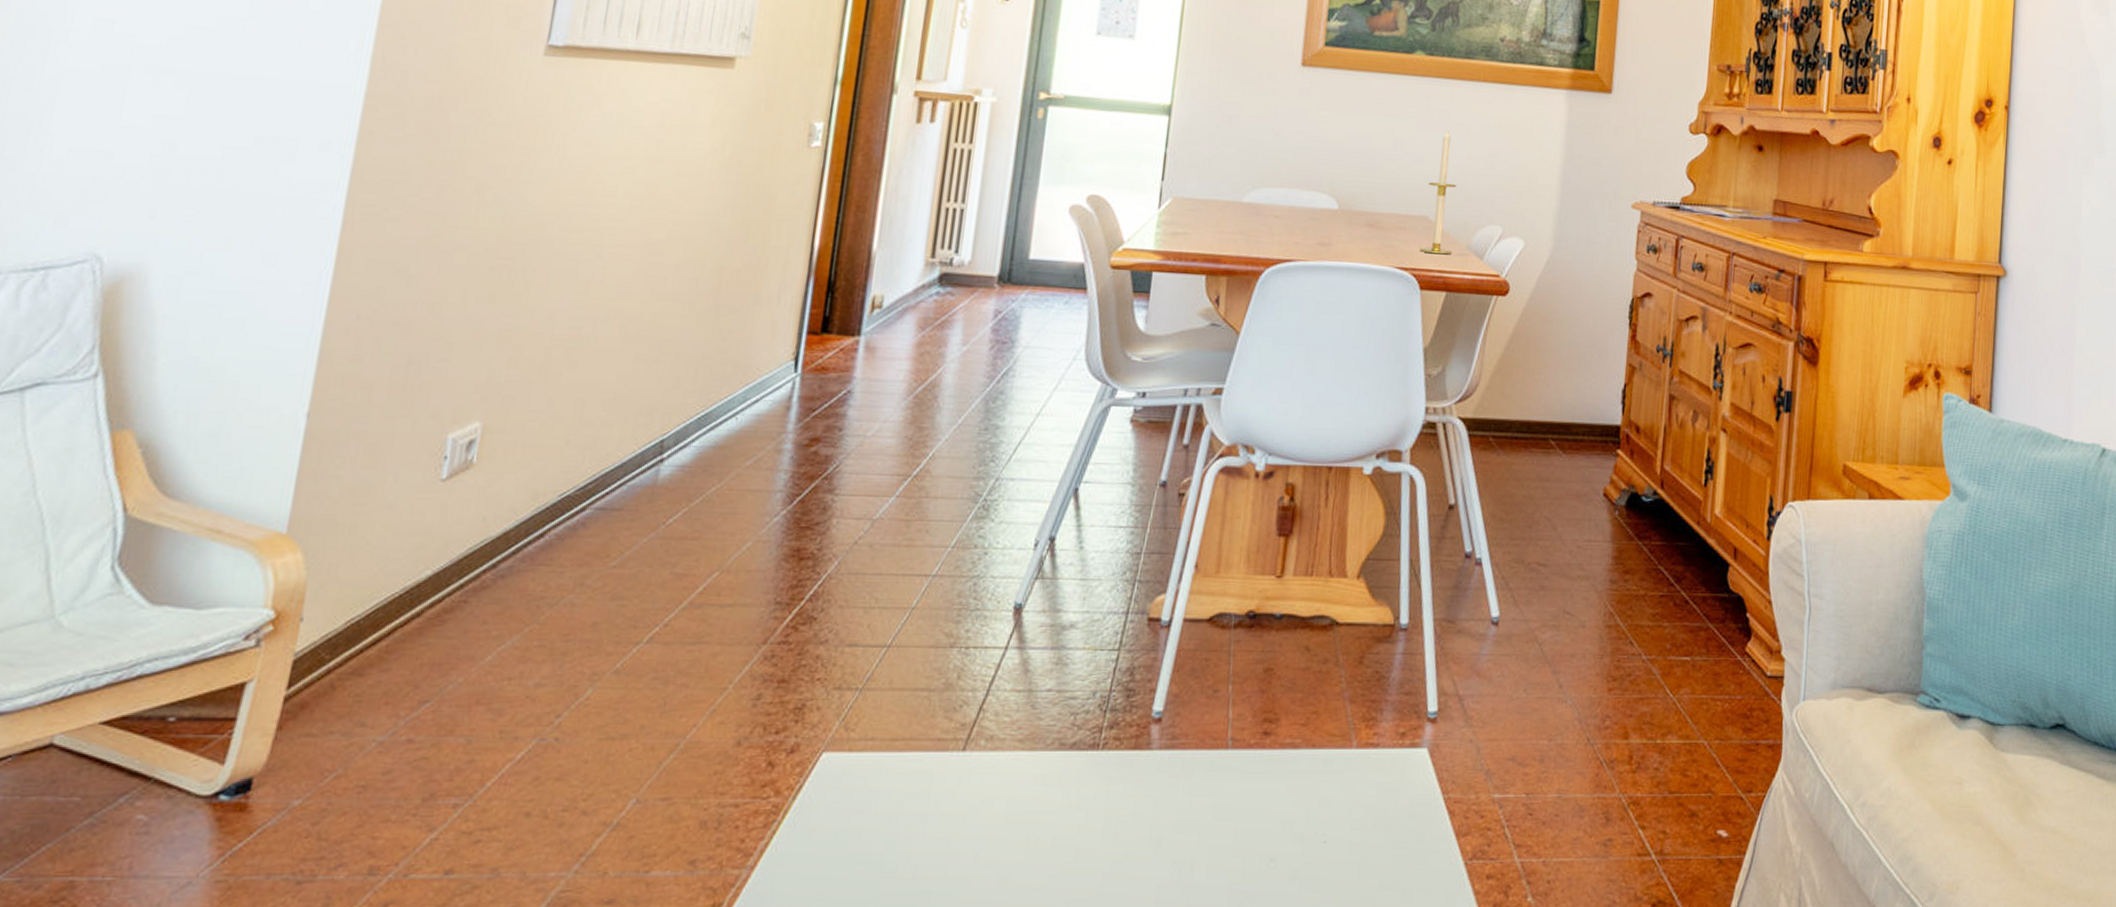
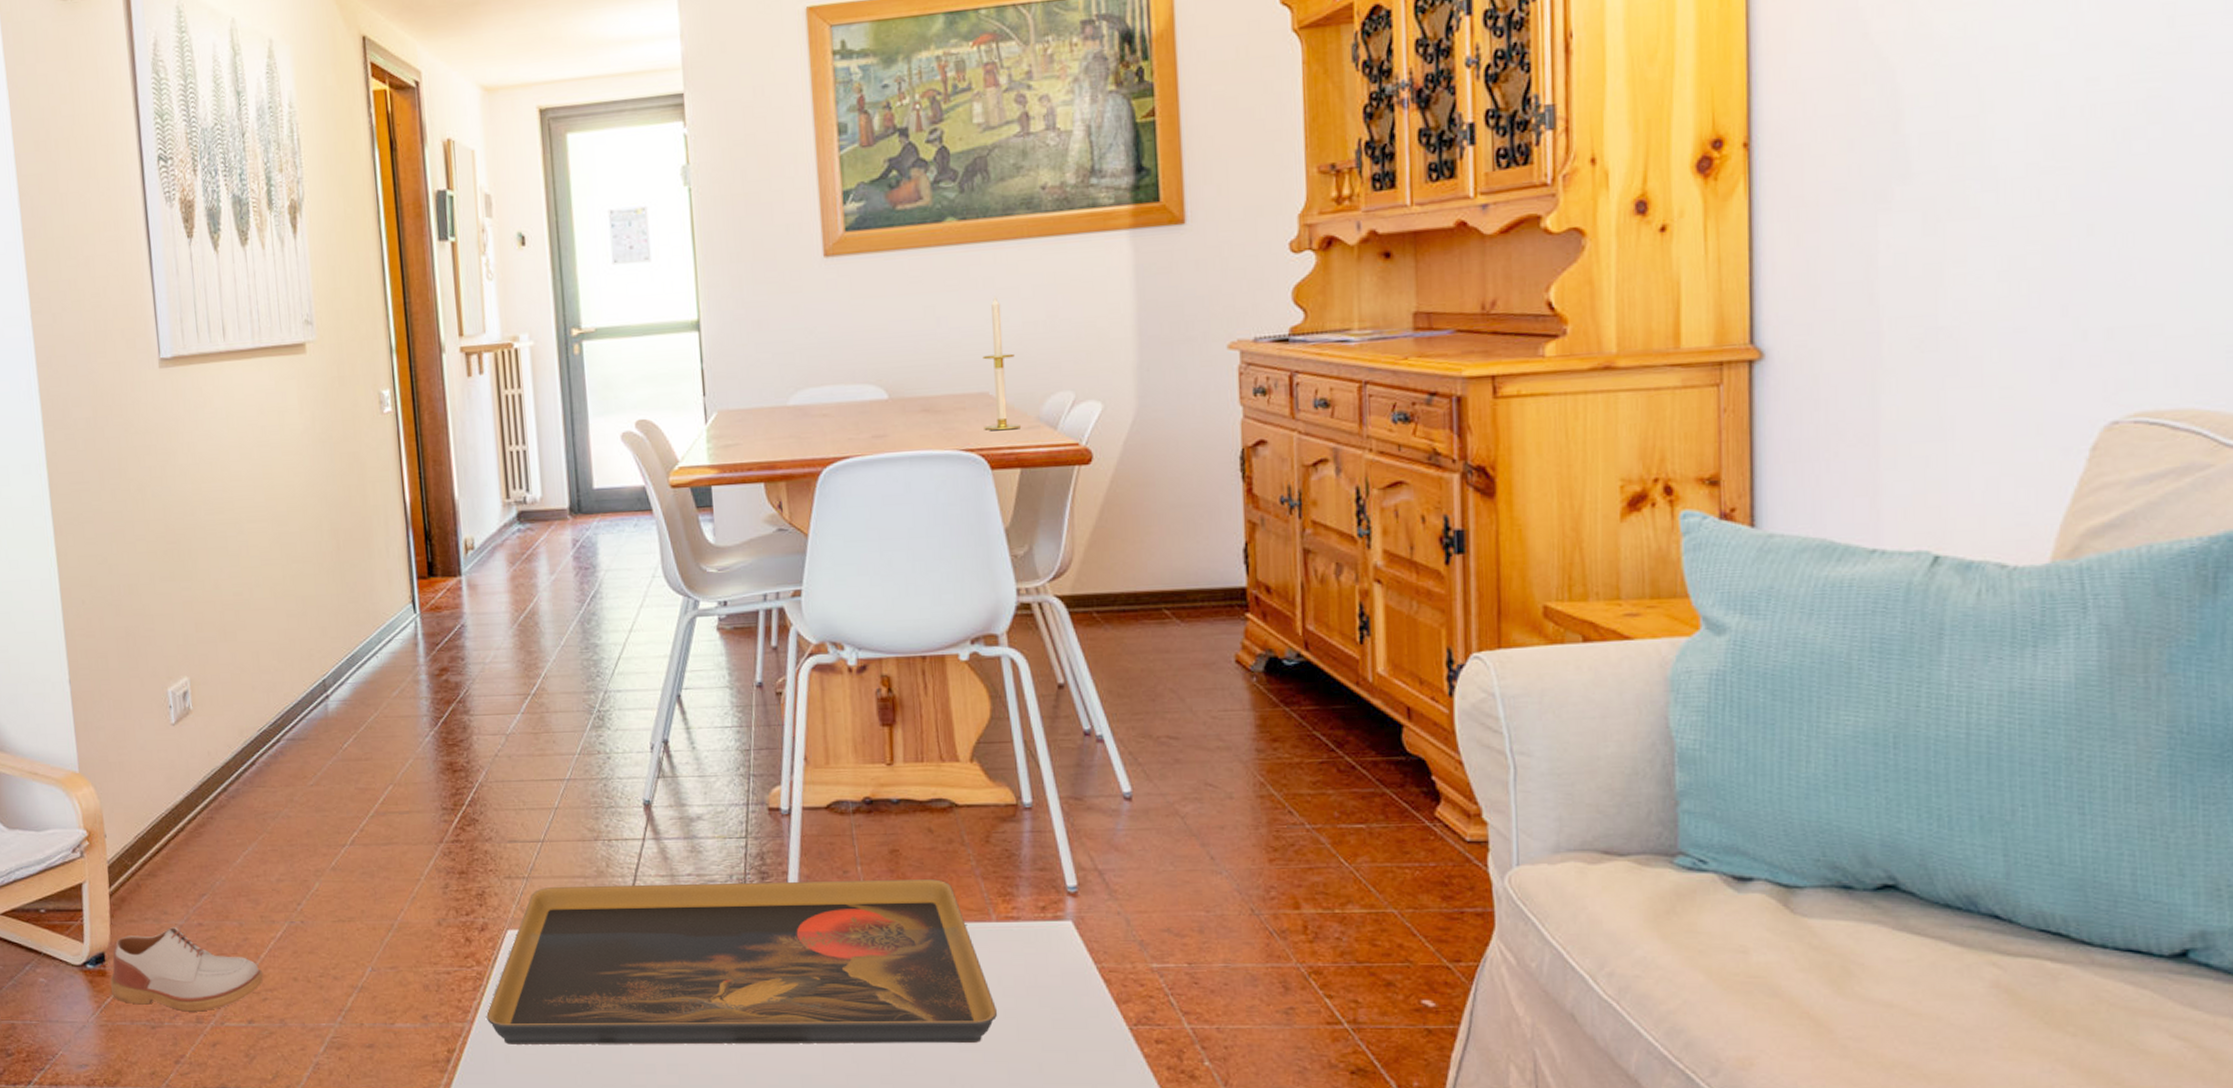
shoe: none [247,744,485,860] -> present [110,927,264,1012]
decorative tray: none [772,700,1342,896] -> present [486,879,997,1044]

